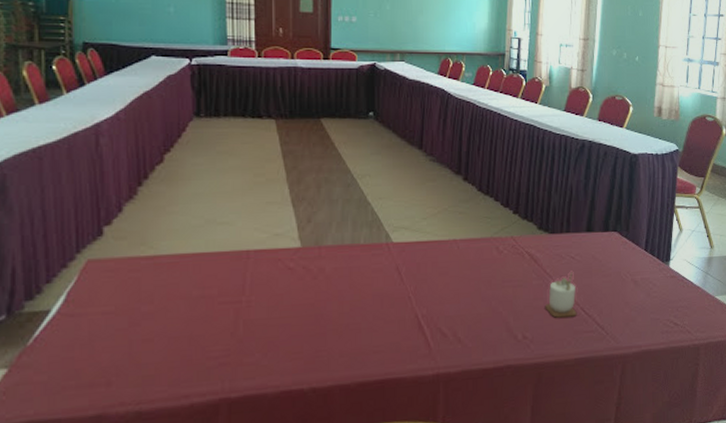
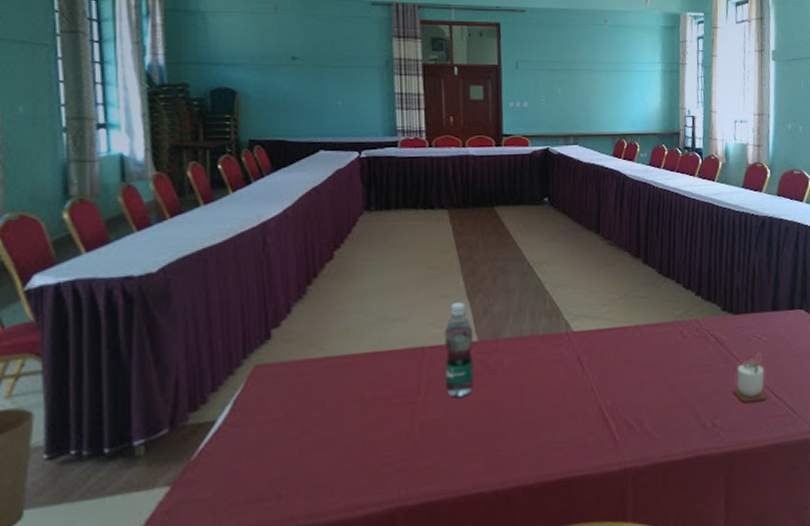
bottle: none [269,209,297,300] -> present [444,302,474,398]

